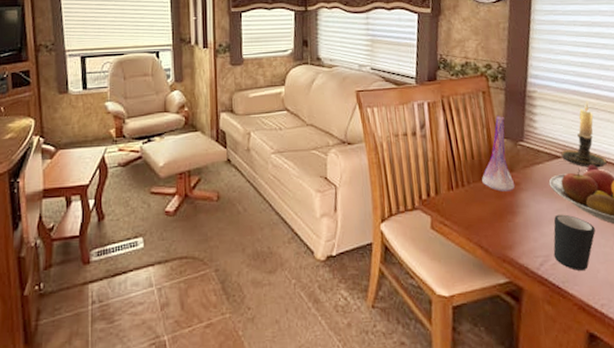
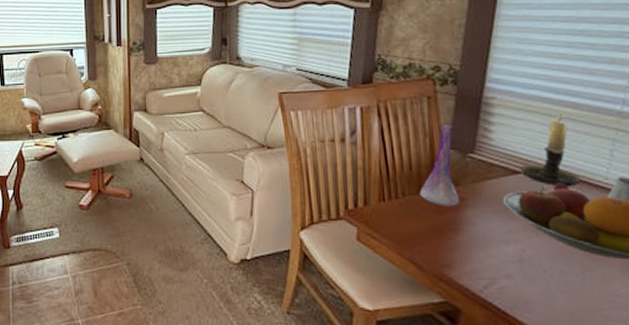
mug: present [553,214,596,271] -> none [501,235,557,297]

